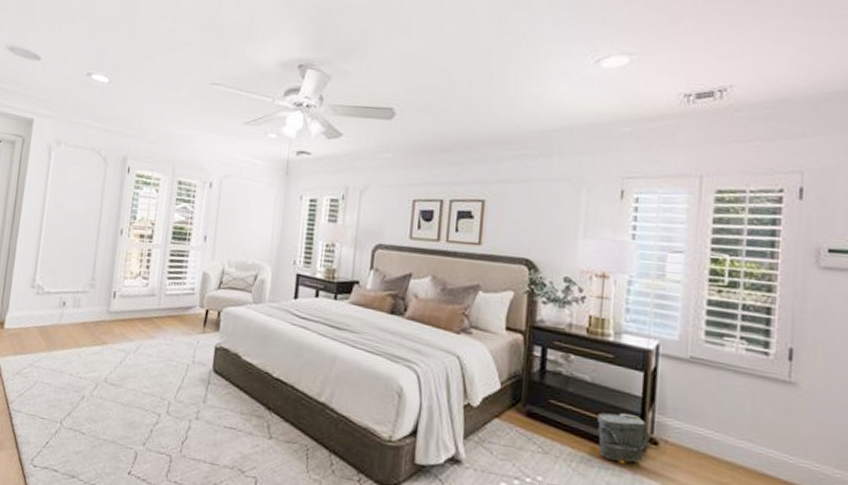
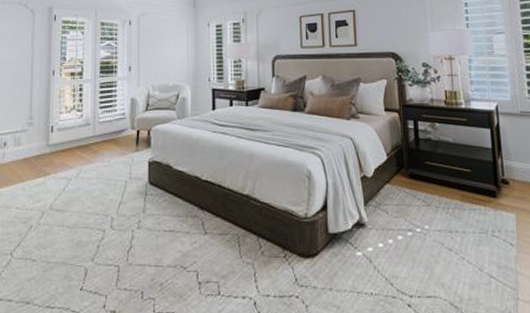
bag: present [597,412,650,464] -> none [462,164,502,203]

